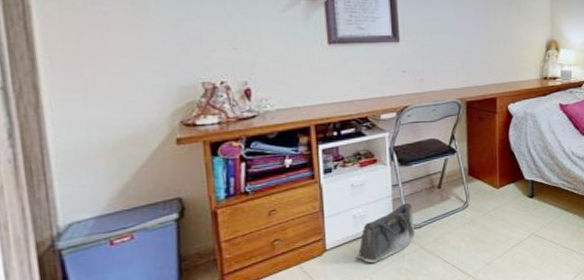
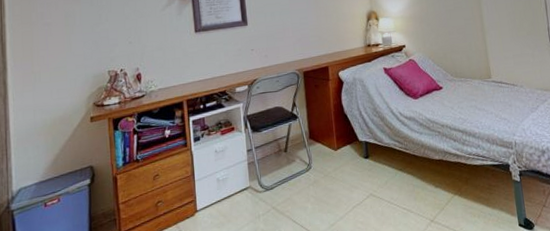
saddlebag: present [357,202,416,263] -> none [221,166,268,223]

